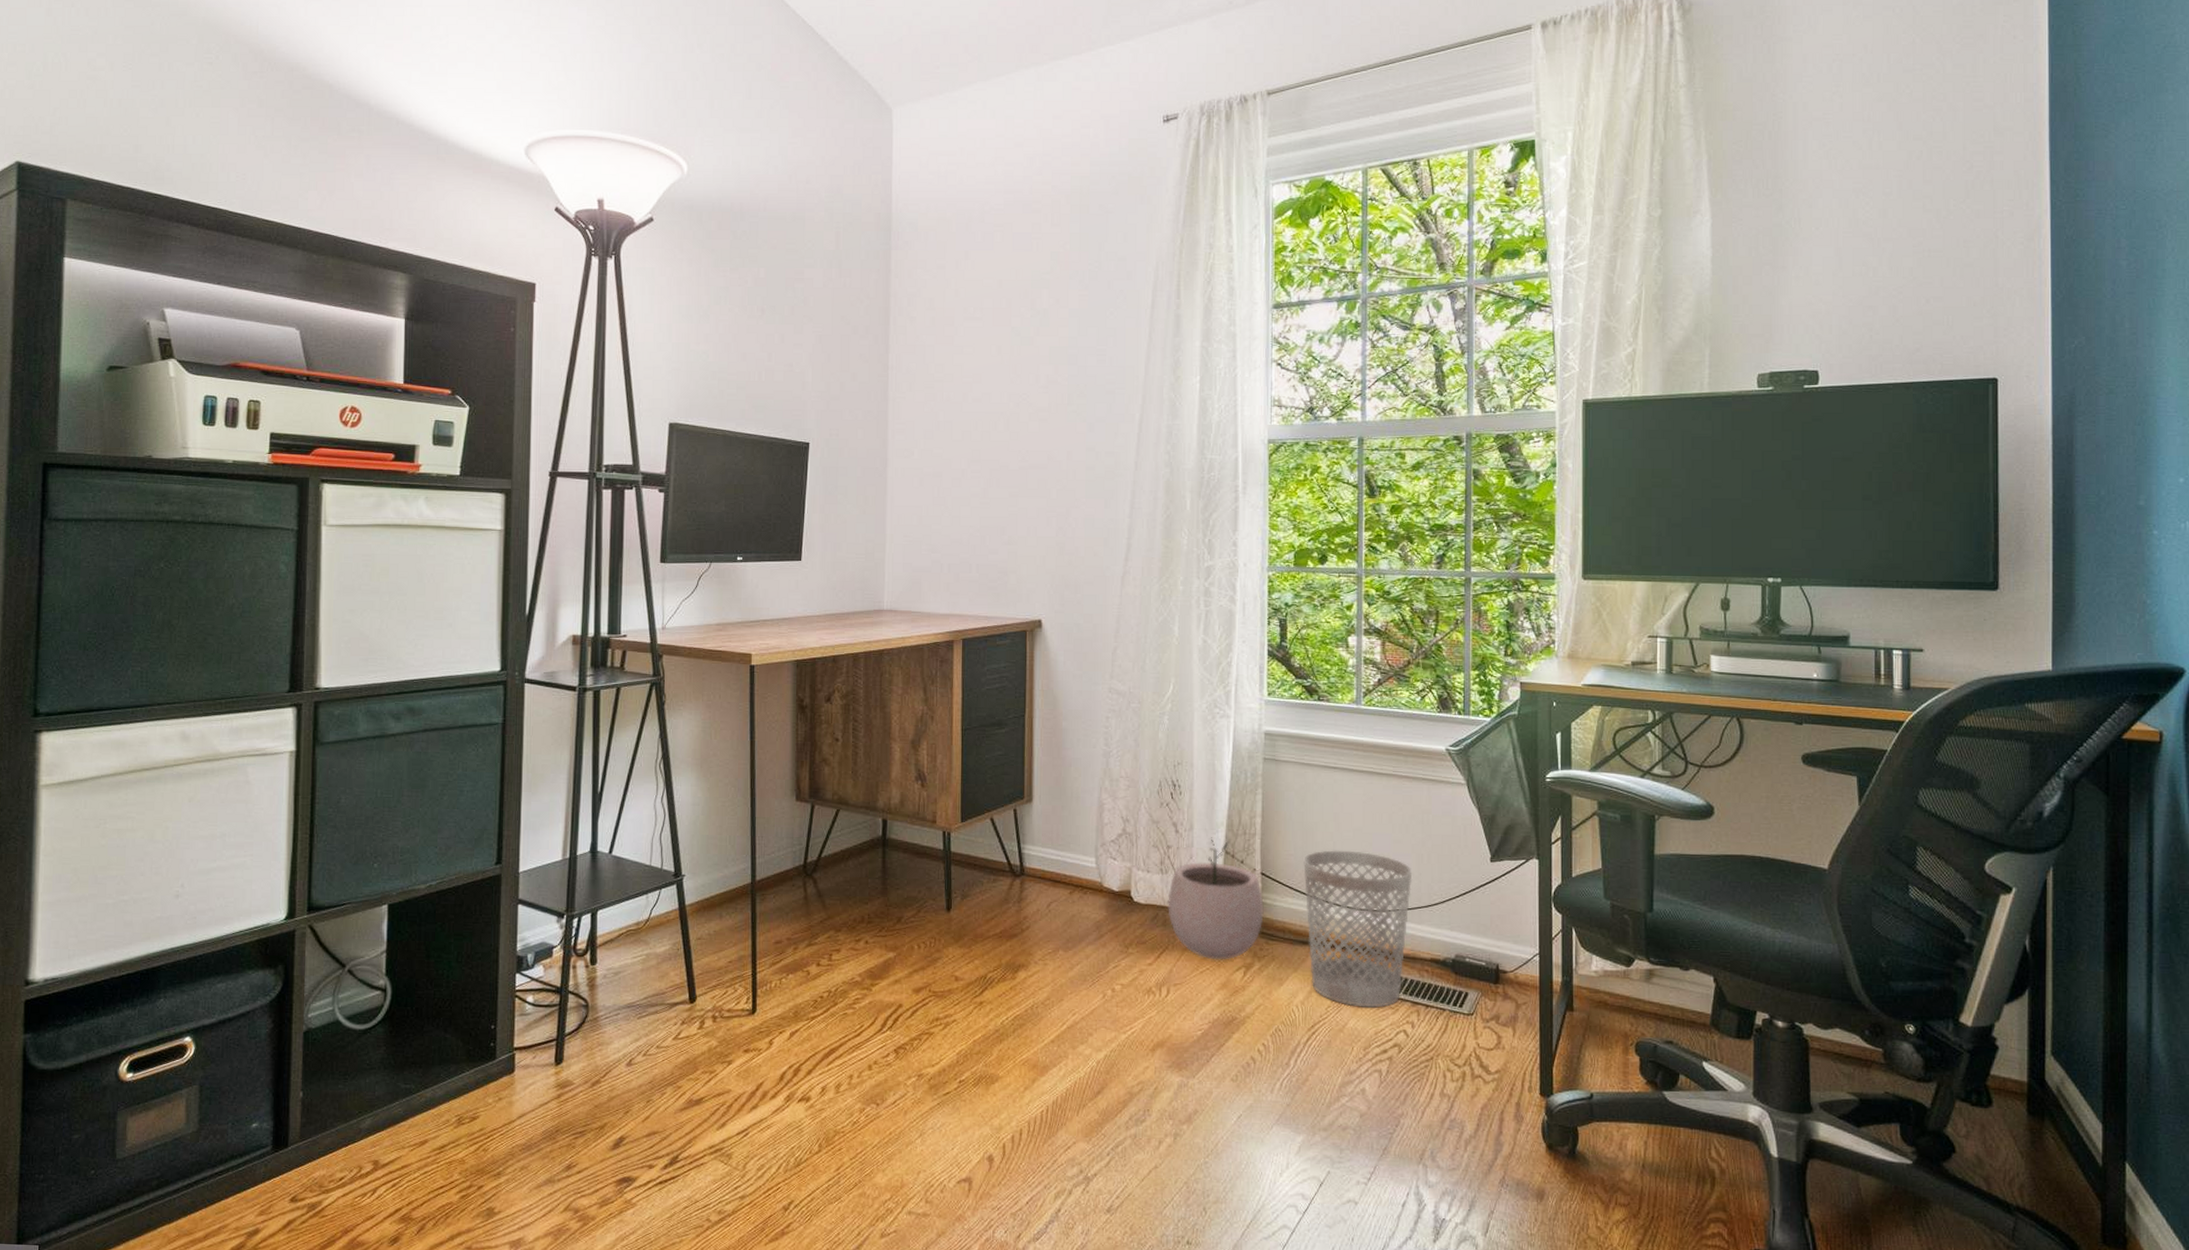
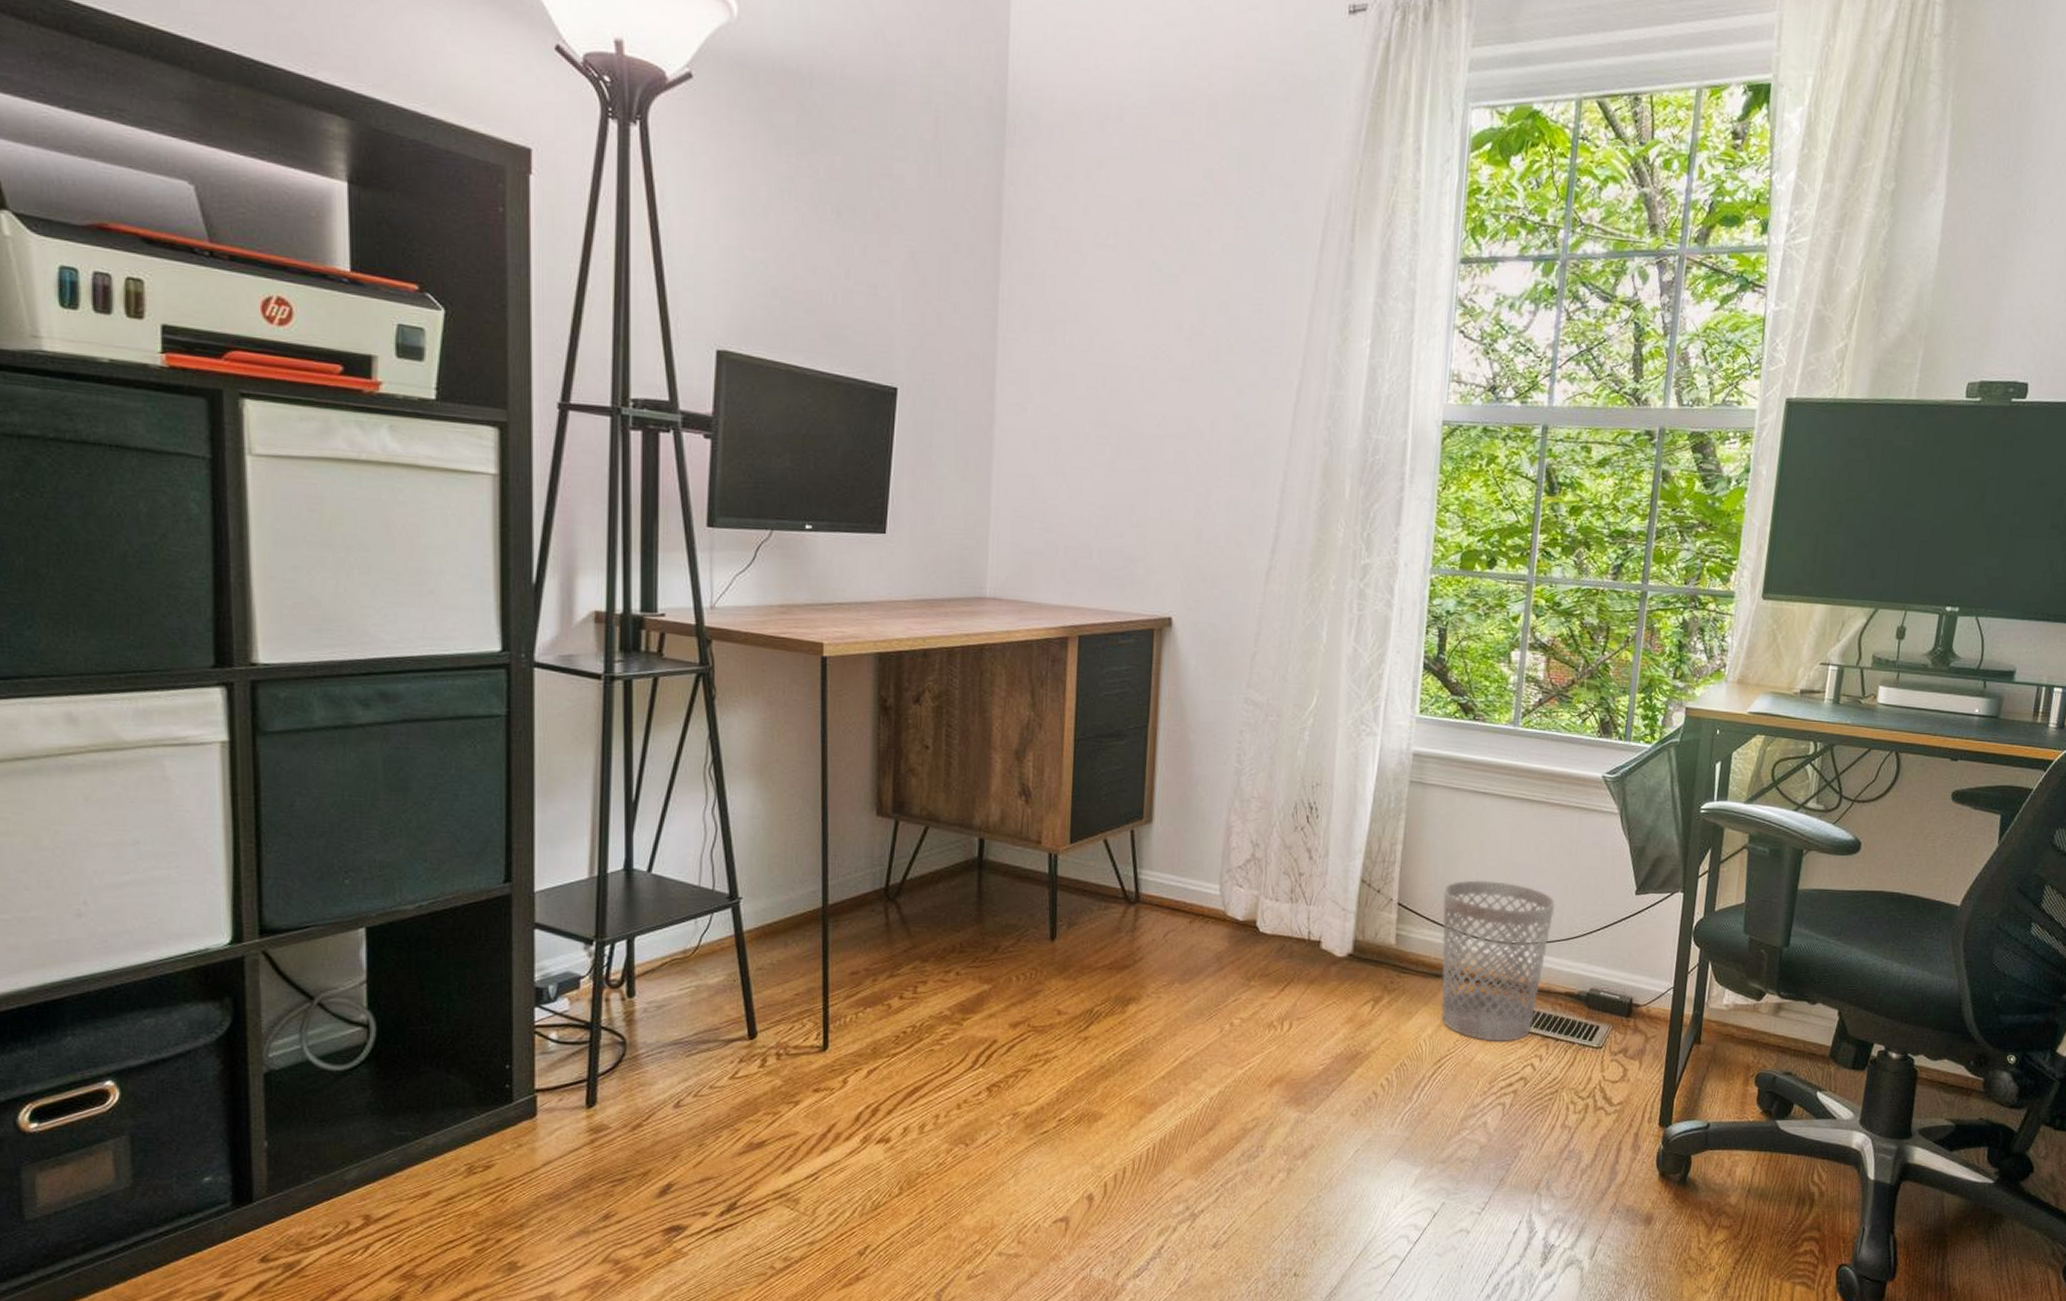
plant pot: present [1168,837,1264,960] -> none [1295,864,1398,994]

